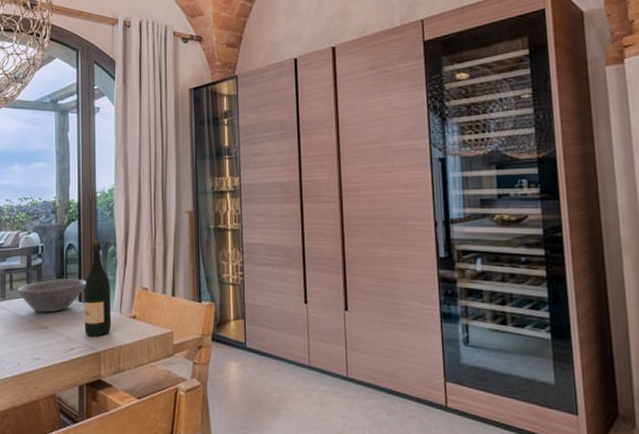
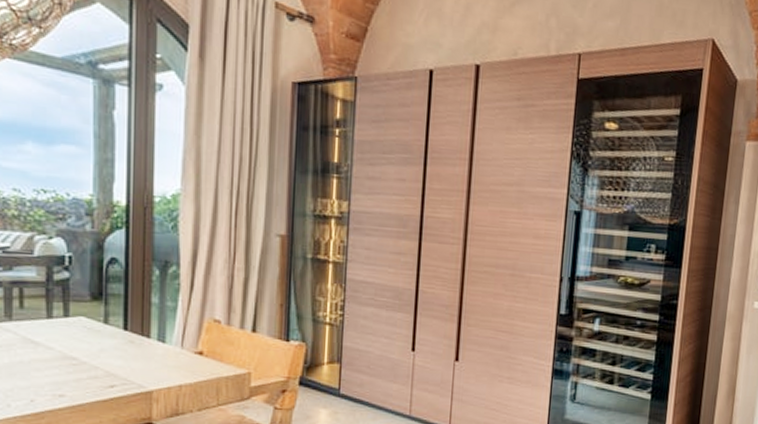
bowl: present [17,279,86,313] -> none [31,300,135,341]
wine bottle: present [84,240,112,337] -> none [131,257,170,374]

